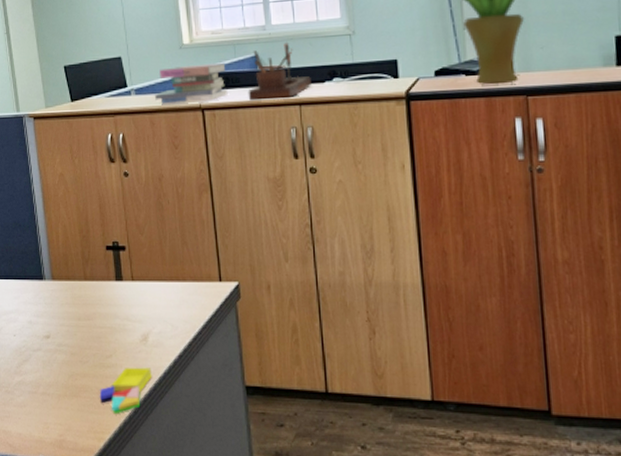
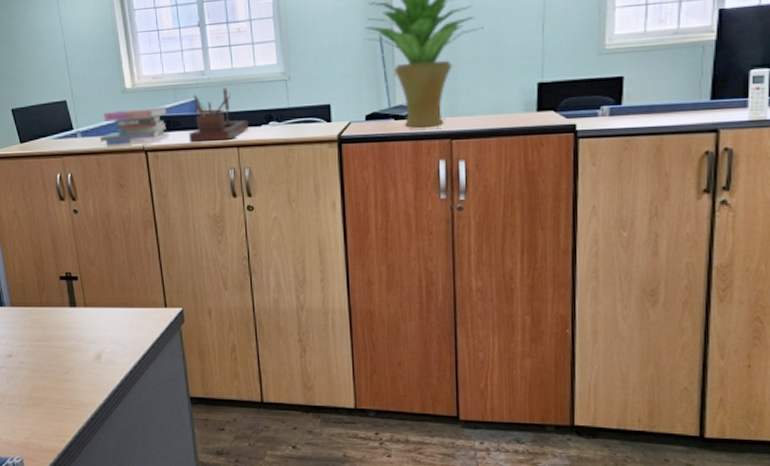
sticky notes: present [99,367,153,413] -> none [59,381,107,420]

